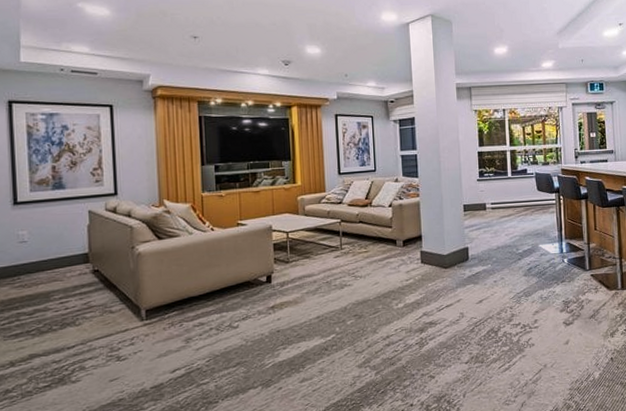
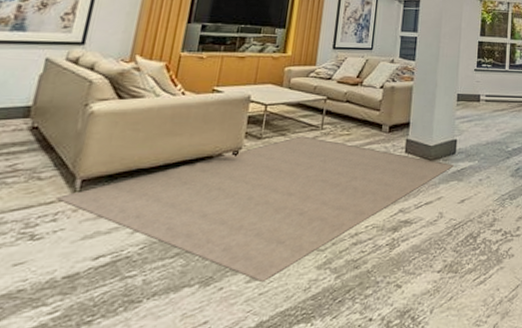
area rug: none [128,256,468,381] -> present [55,136,454,282]

